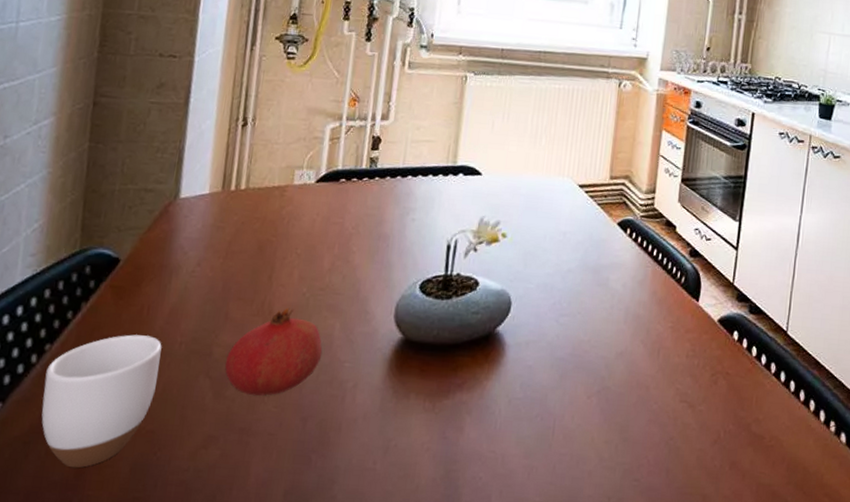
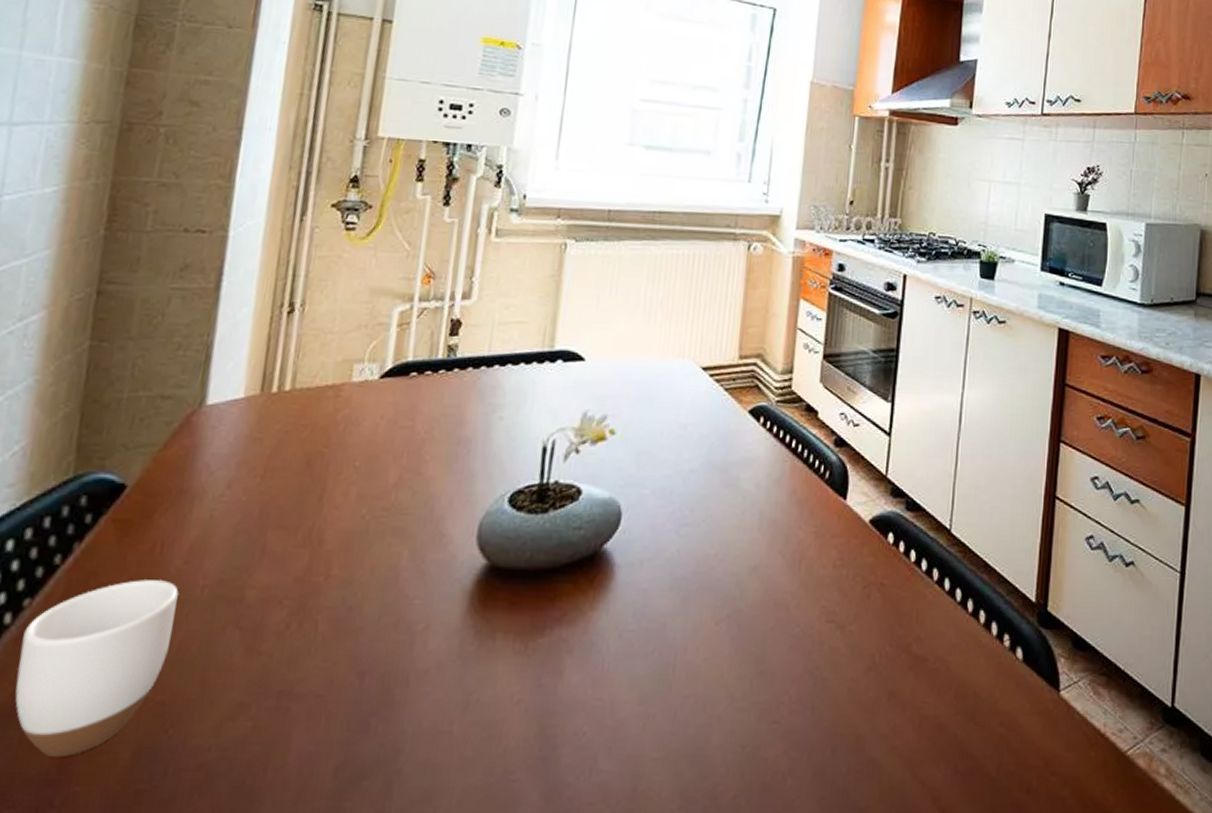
fruit: present [225,307,323,396] -> none [260,534,386,649]

